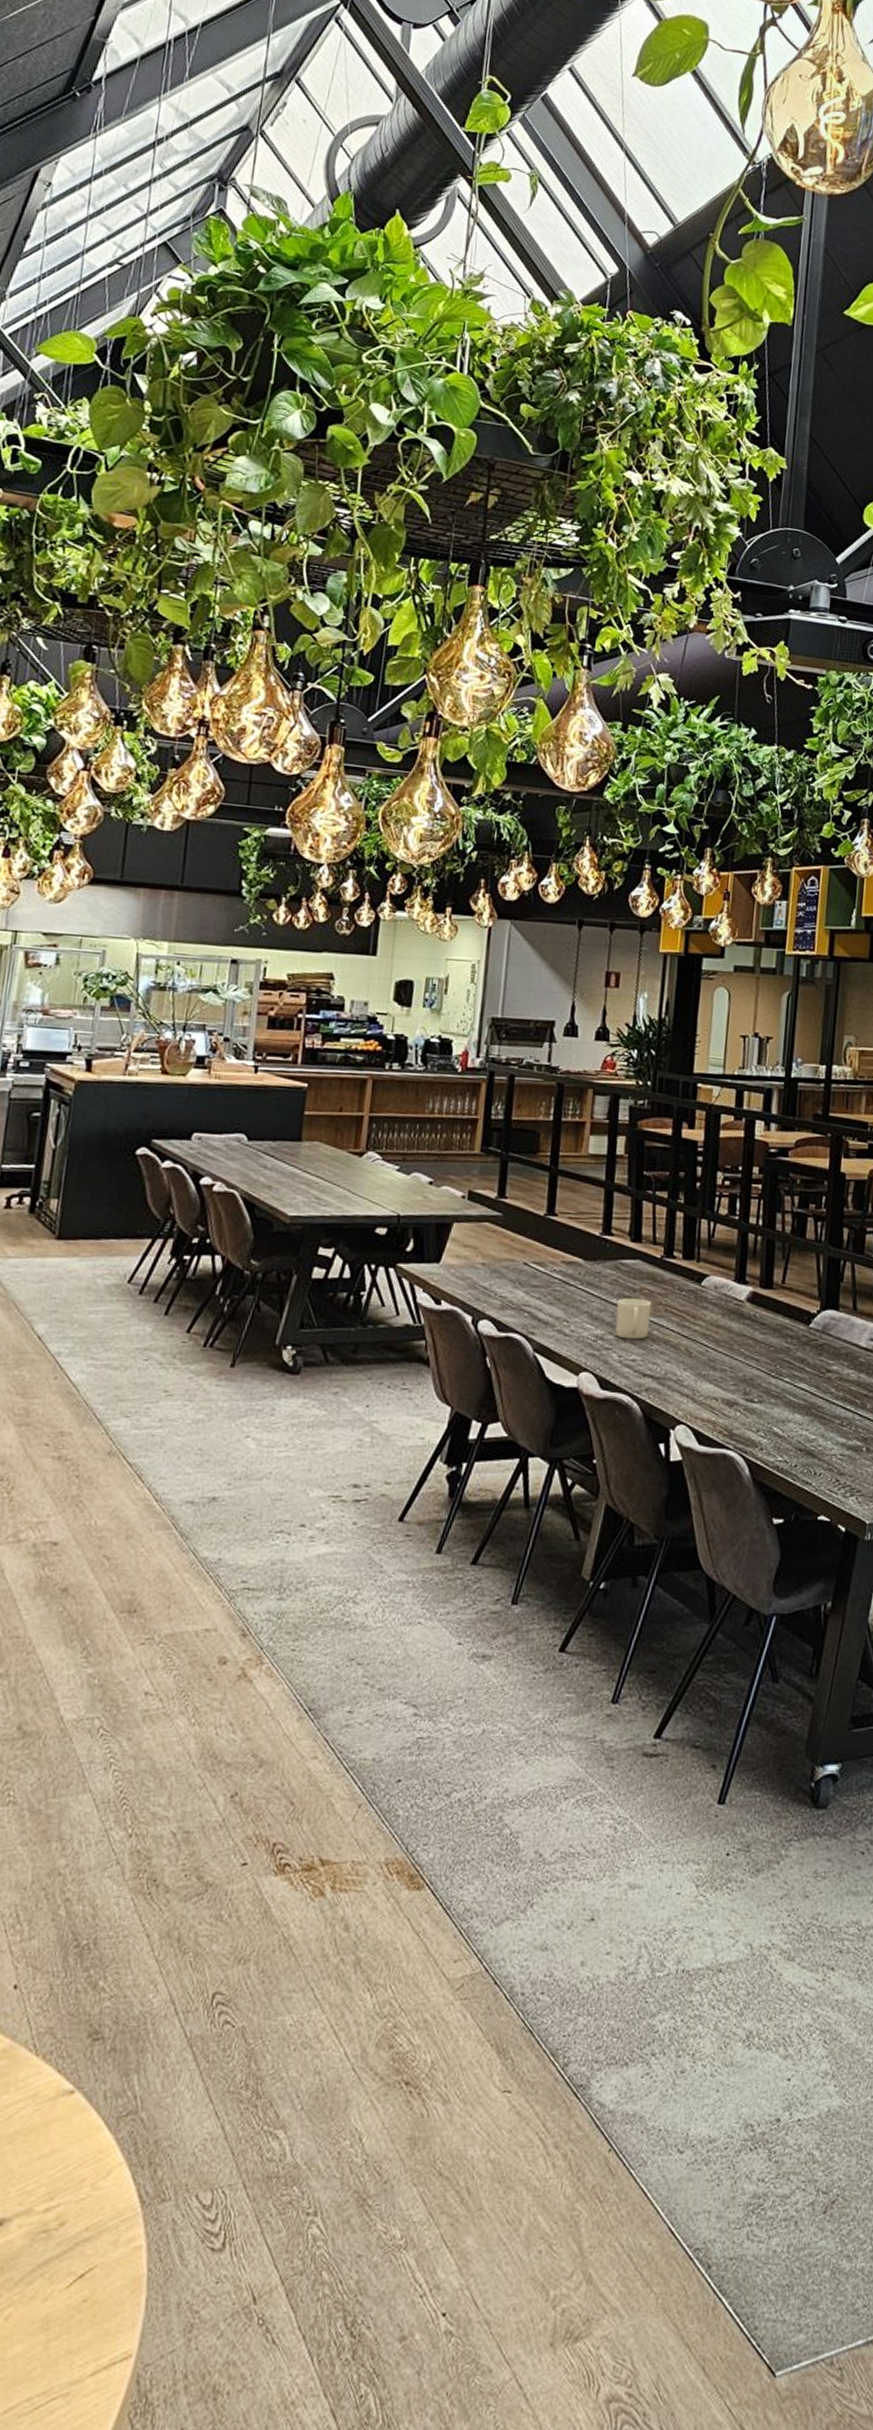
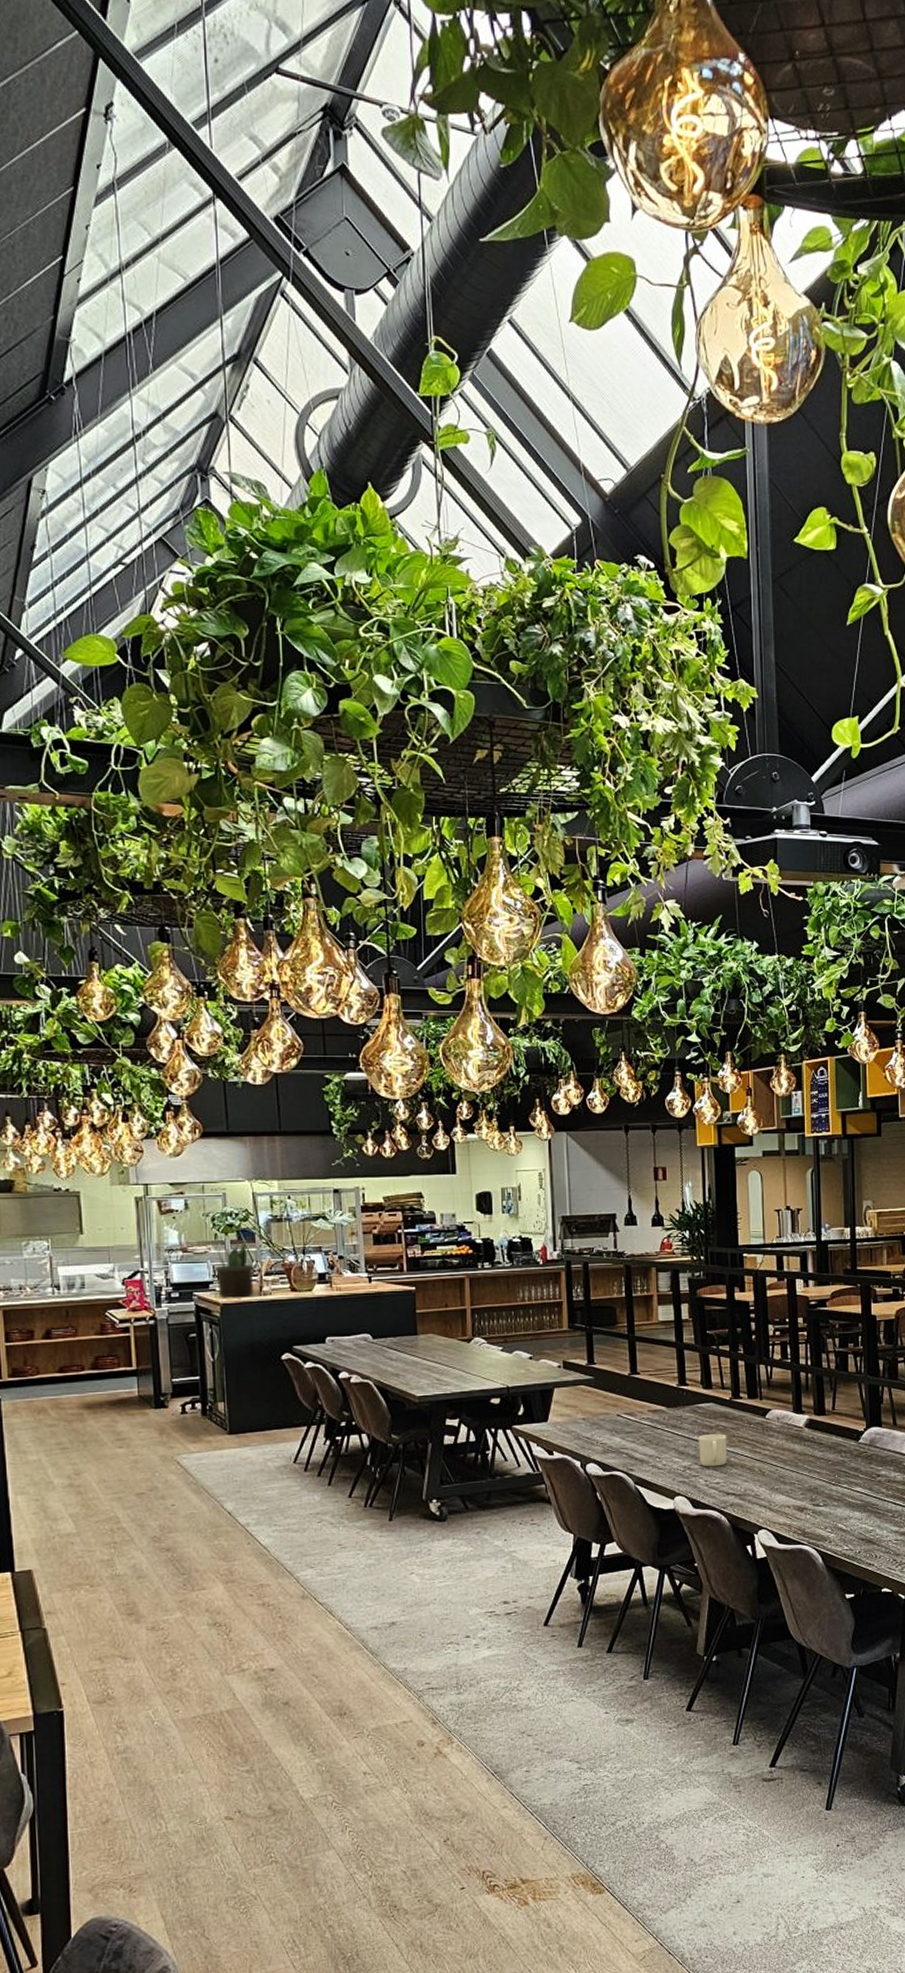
planter: none [76,1007,123,1075] -> present [213,1241,254,1298]

